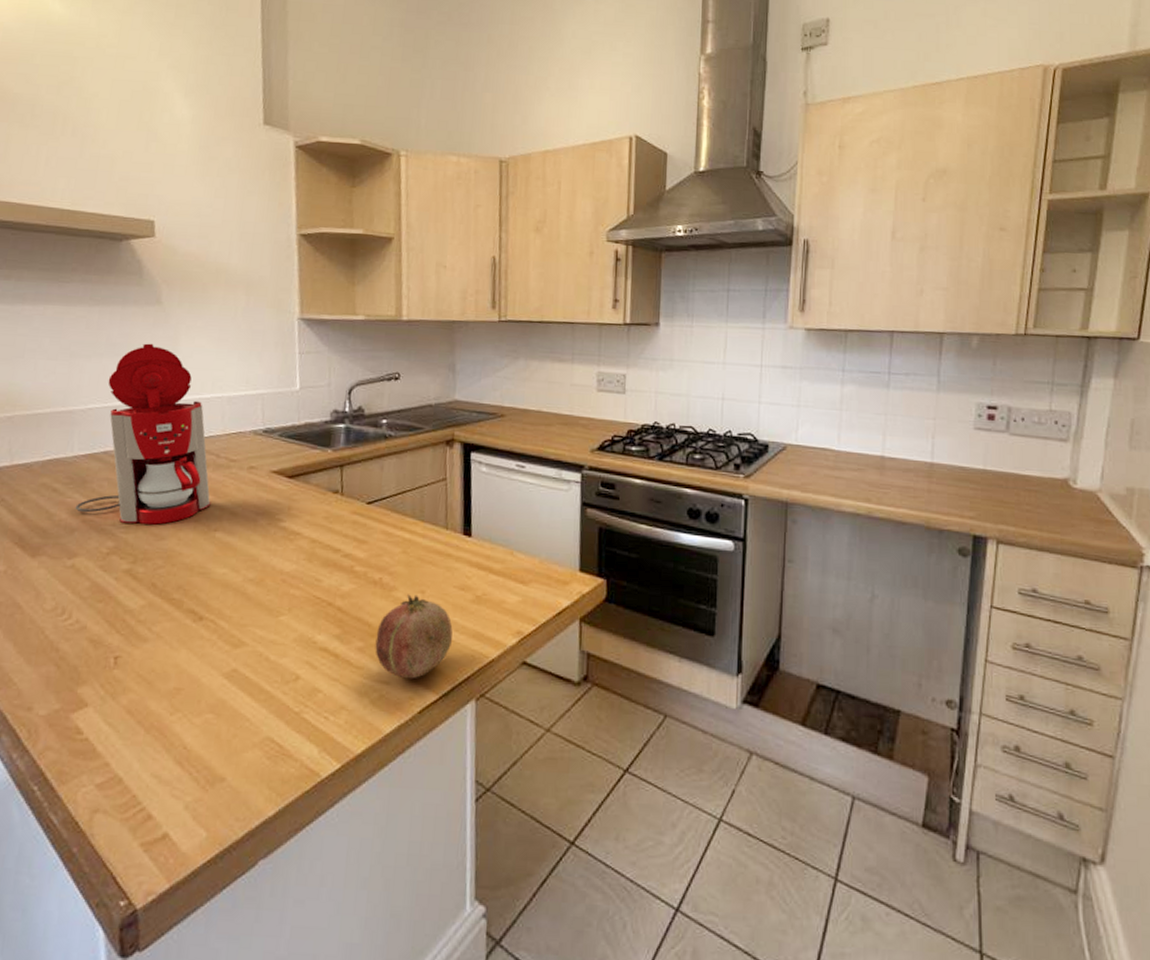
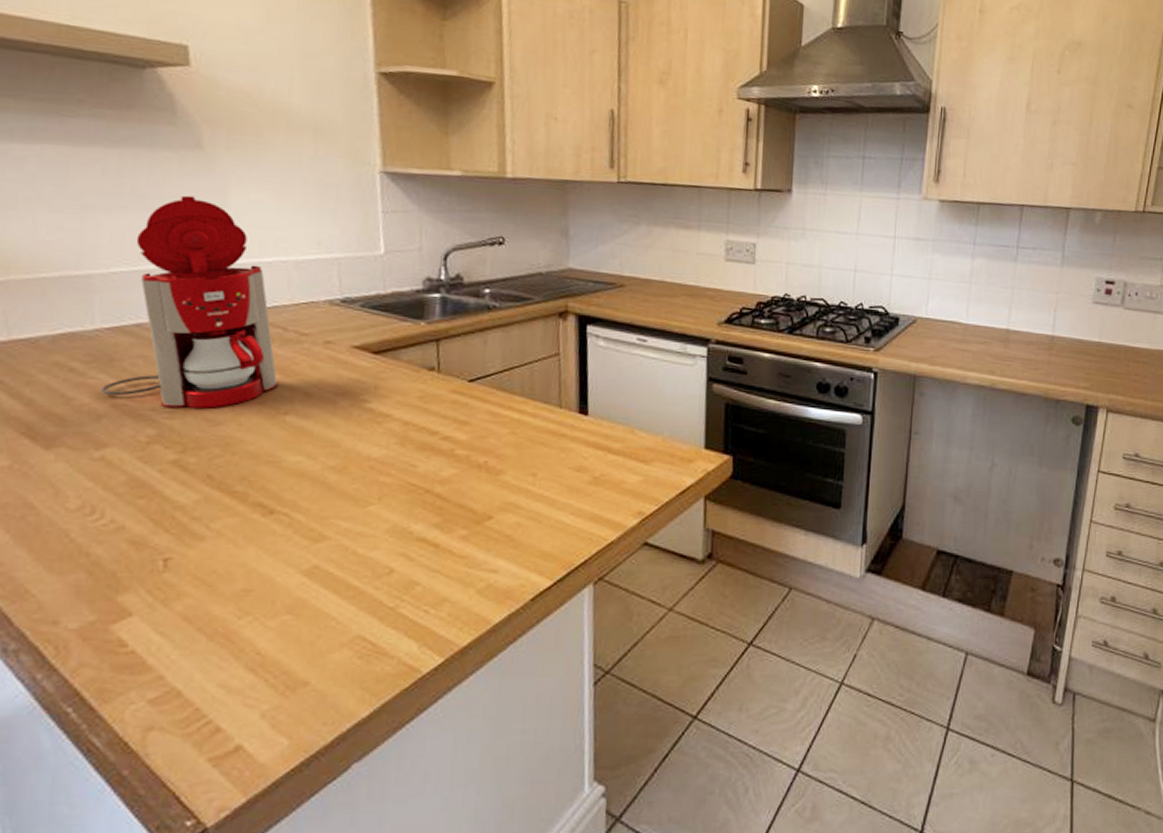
fruit: present [375,594,453,679] -> none [480,477,569,566]

